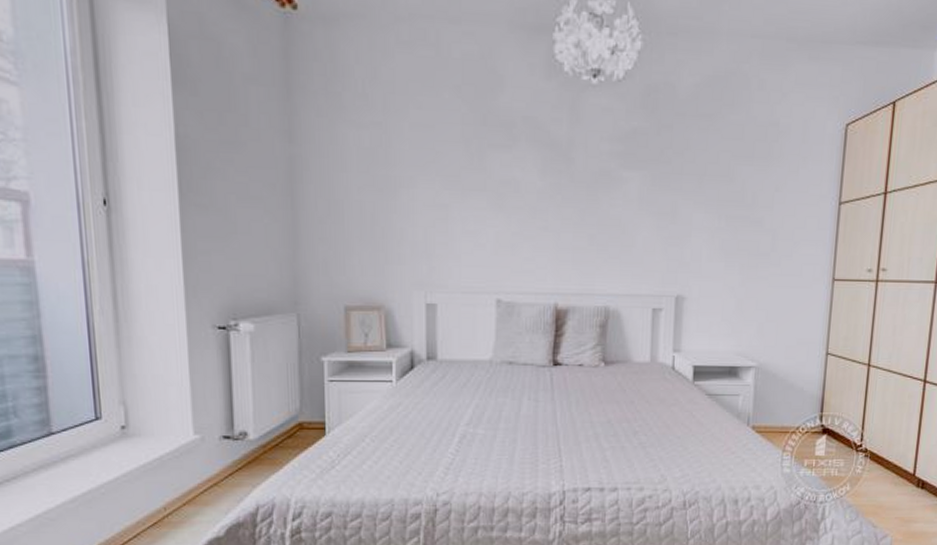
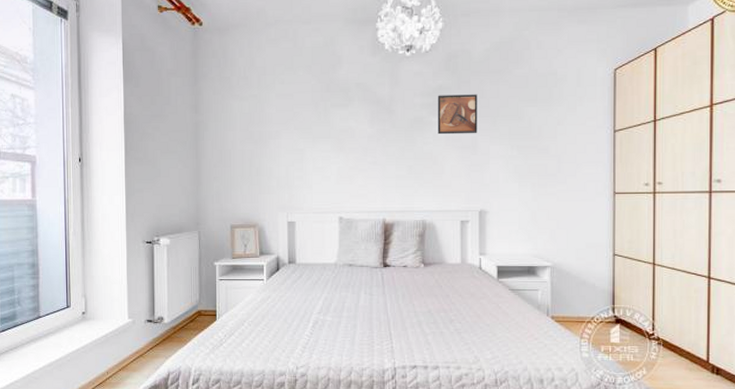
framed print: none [628,141,682,197] -> present [437,94,478,135]

